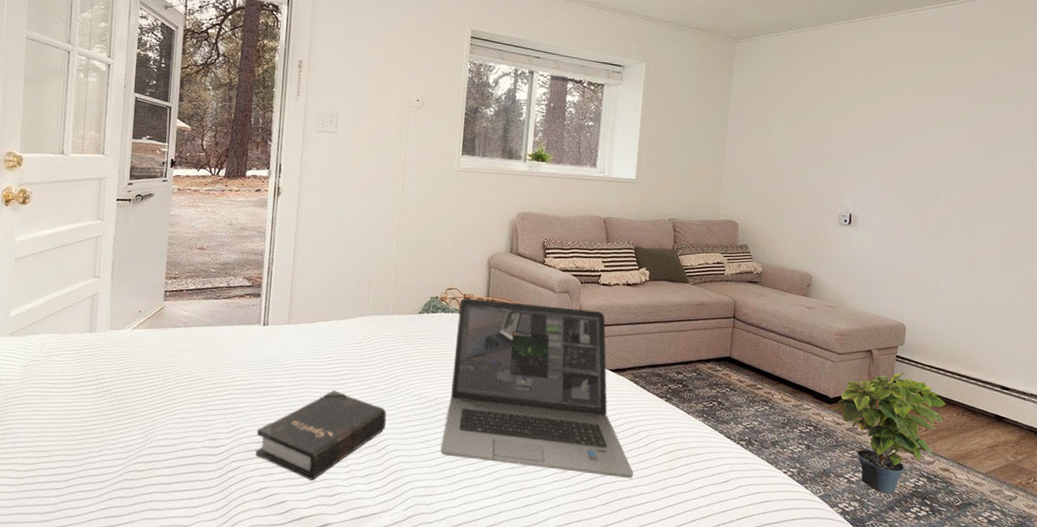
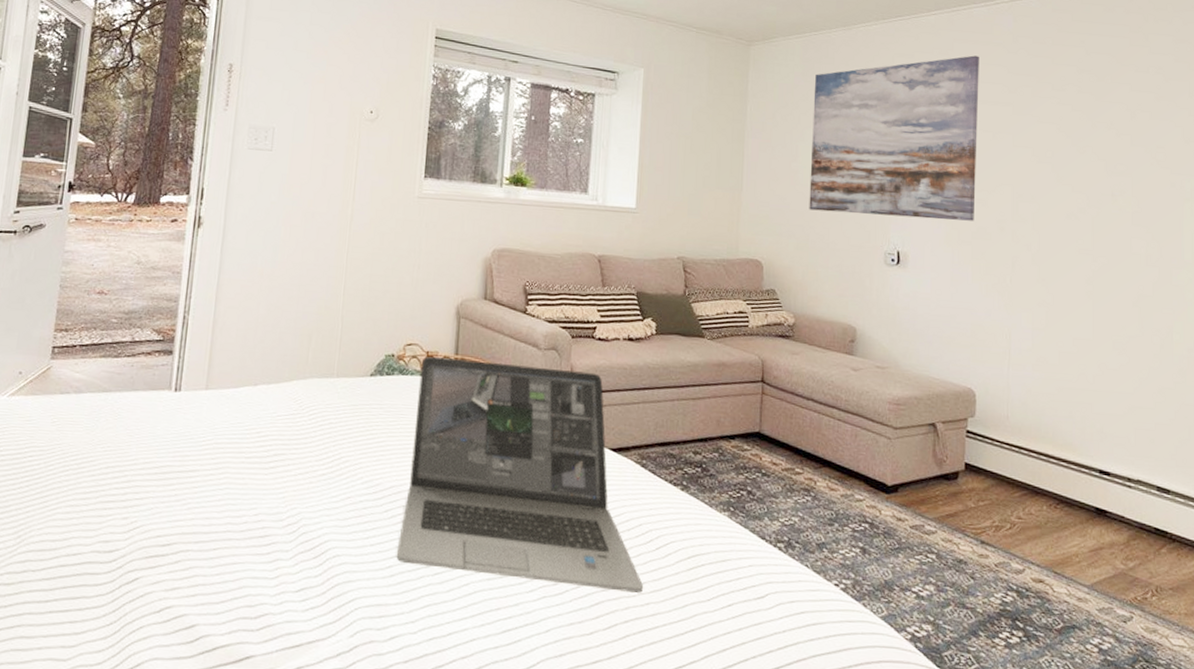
hardback book: present [256,390,387,480] -> none [159,476,329,597]
wall art: none [778,50,930,189] -> present [809,55,979,221]
potted plant: present [834,372,946,494] -> none [893,451,1033,614]

